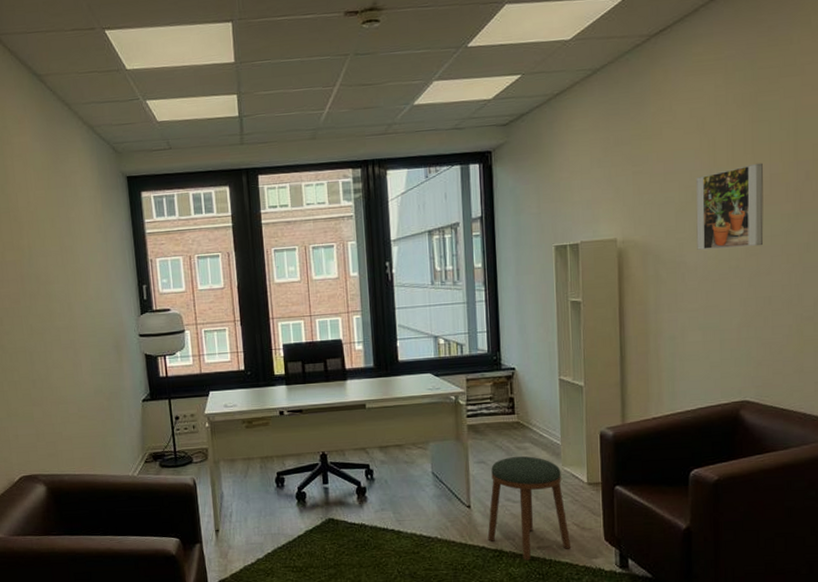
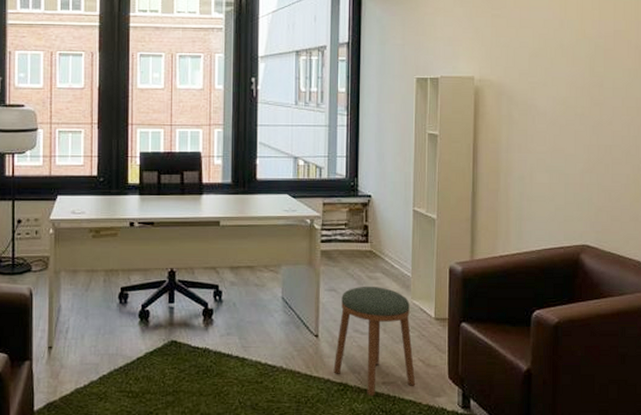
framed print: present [695,162,764,250] -> none [547,19,608,97]

